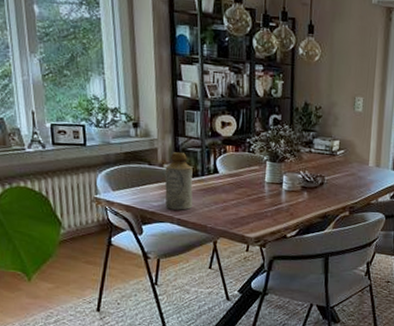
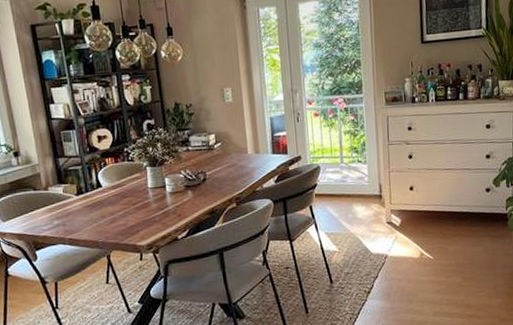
bottle: present [164,152,193,210] -> none [50,173,81,231]

